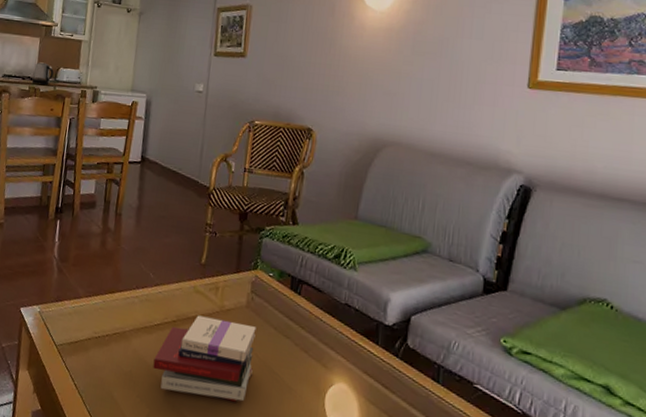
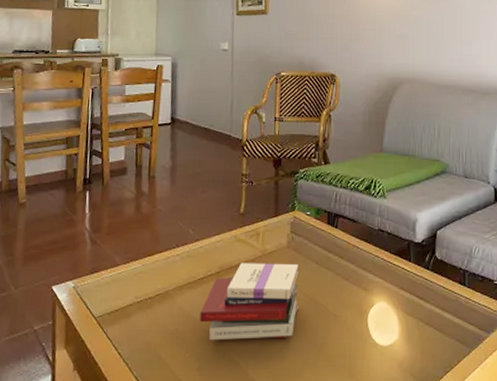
kettle: present [31,62,54,86] -> none [46,35,70,58]

